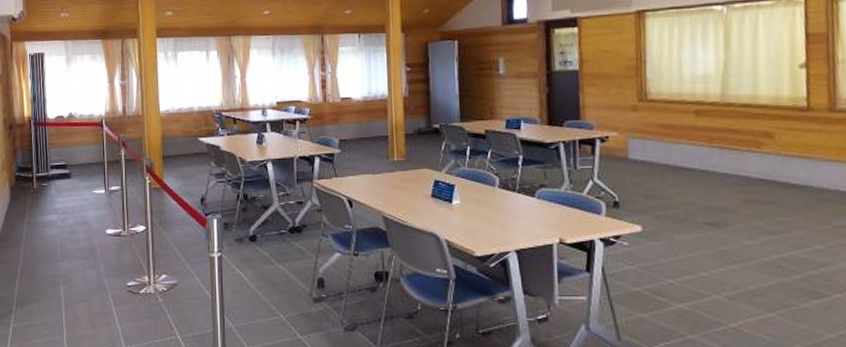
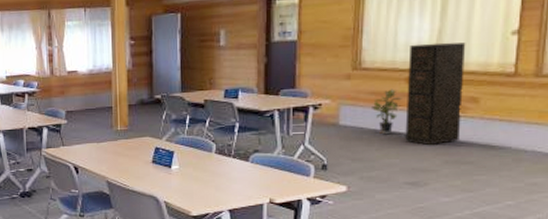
potted plant: none [662,122,693,171] -> present [372,89,402,135]
filing cabinet: none [695,74,758,182] -> present [405,42,466,145]

